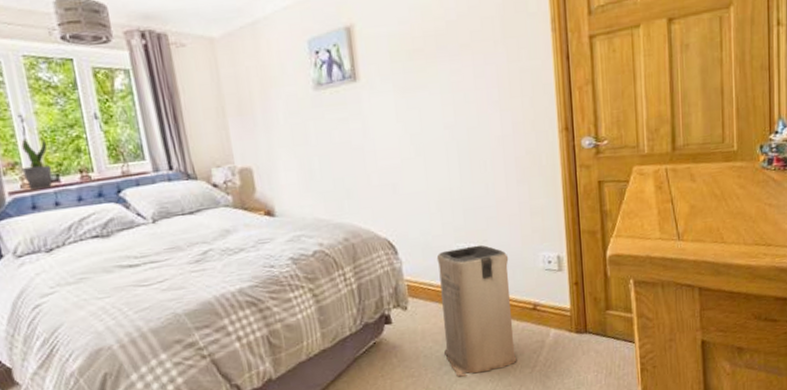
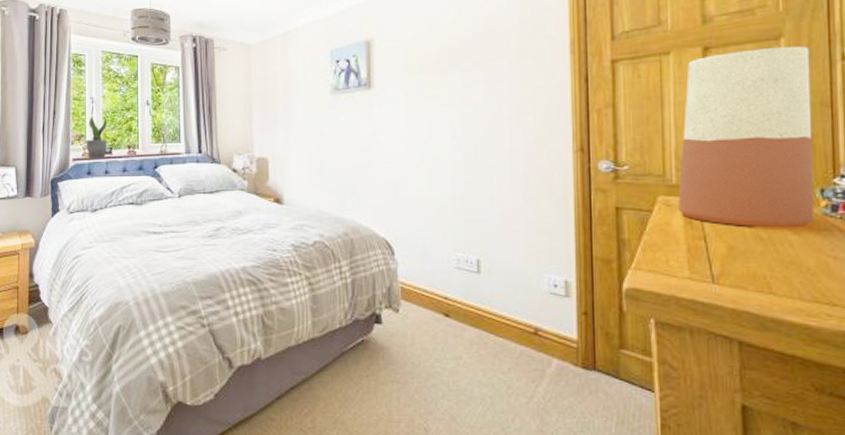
laundry basket: present [436,244,517,377] -> none [433,257,513,393]
vase: none [650,13,755,187] -> present [678,45,814,228]

